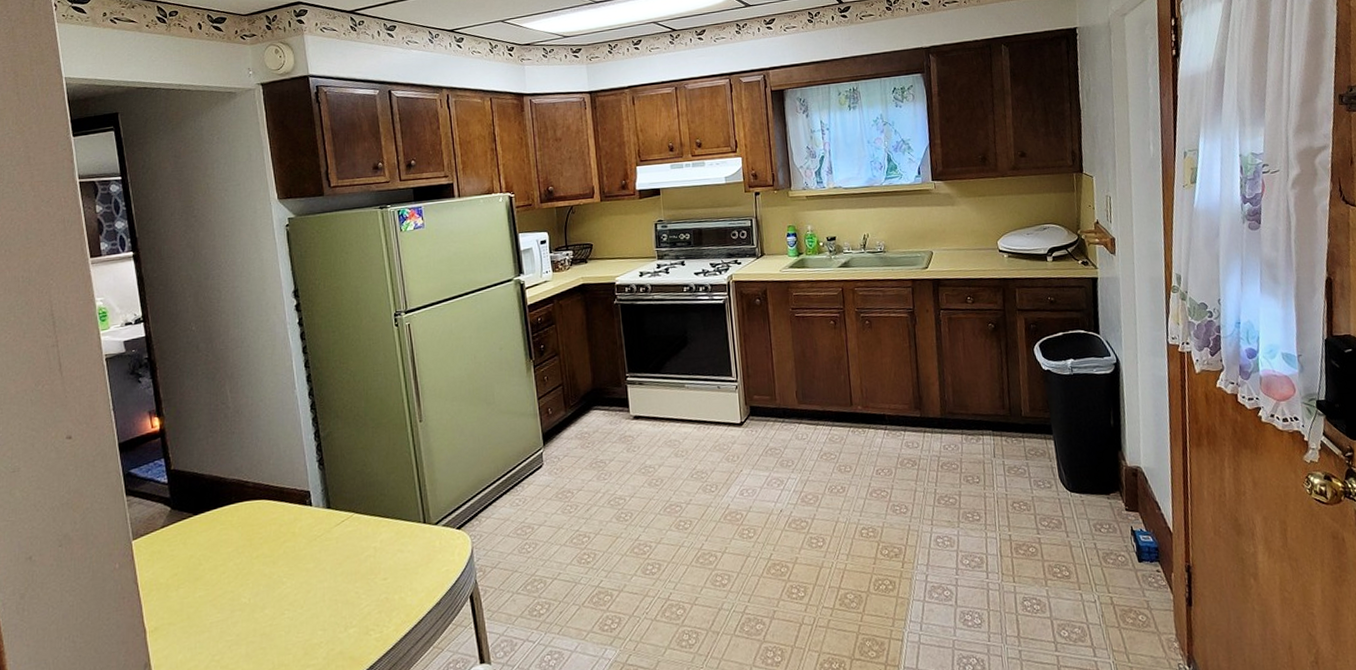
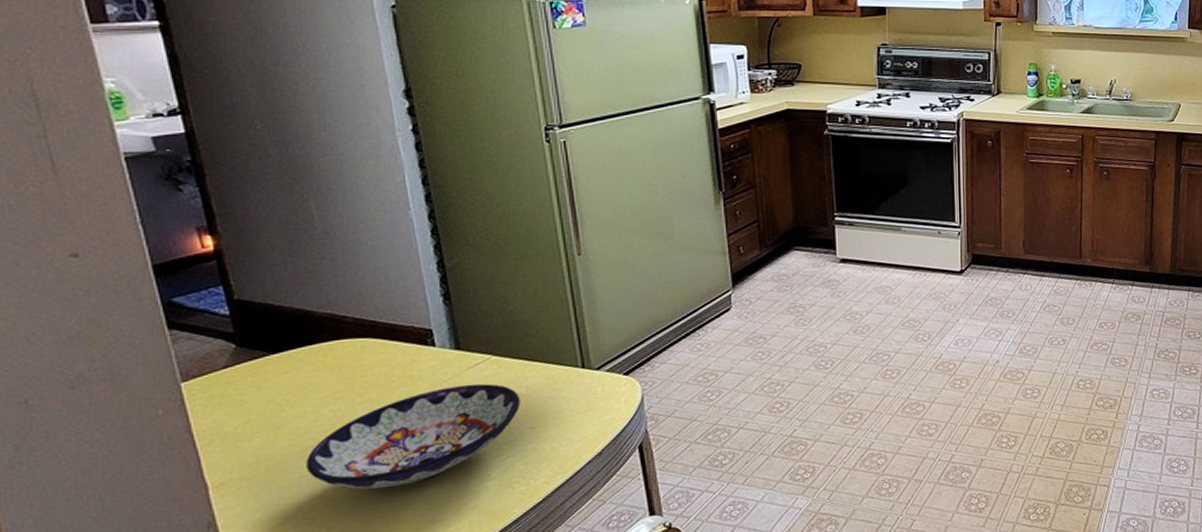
bowl: none [216,538,376,635] -> present [306,383,521,490]

